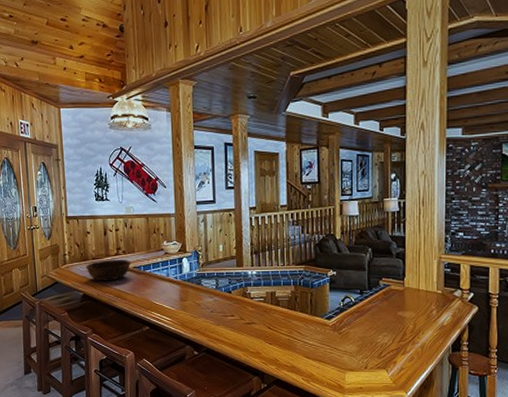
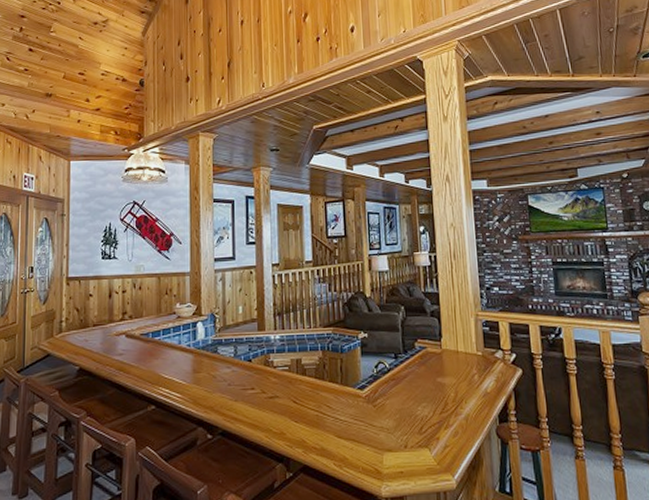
bowl: present [86,260,131,281] -> none [85,326,138,352]

